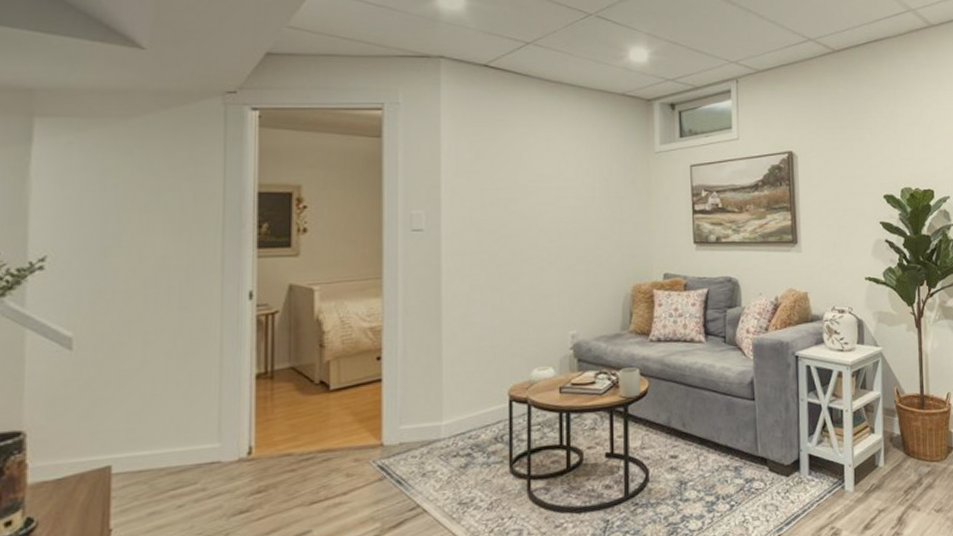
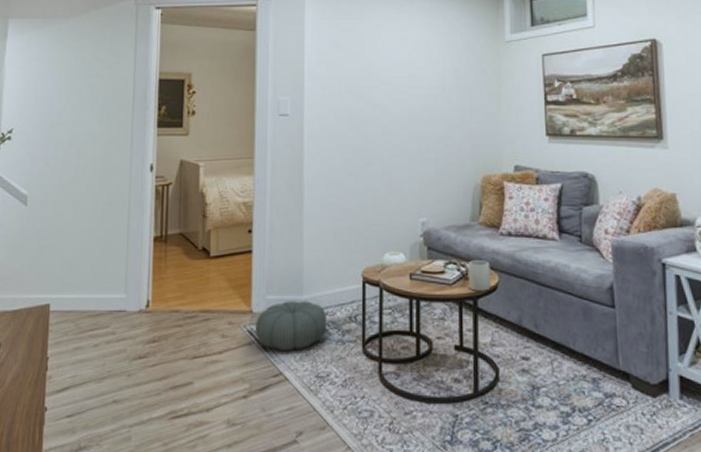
pouf: none [388,426,471,482] -> present [256,301,327,350]

